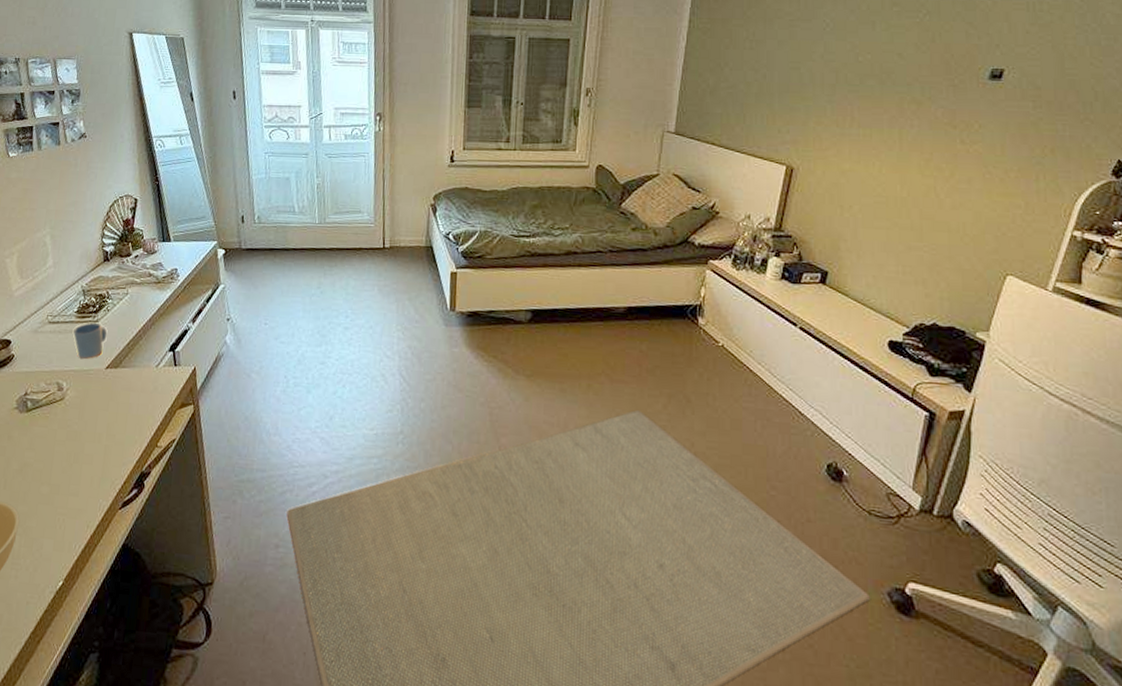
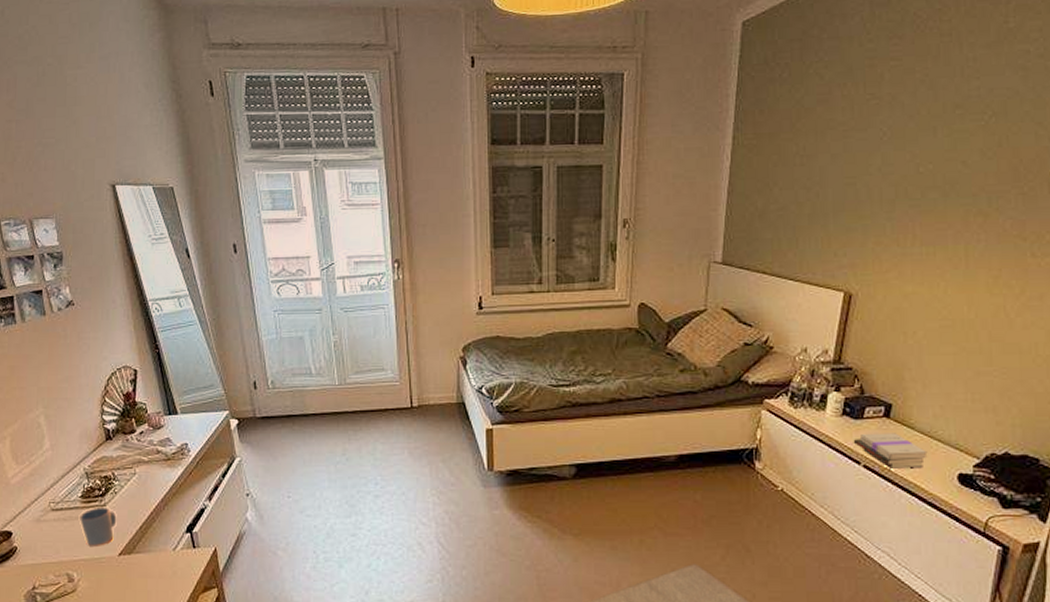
books: none [790,297,860,334] -> present [853,433,928,469]

